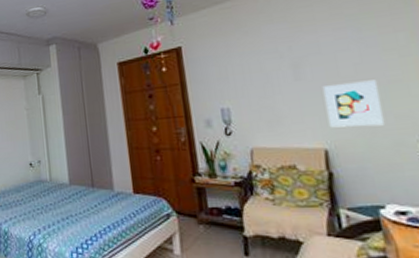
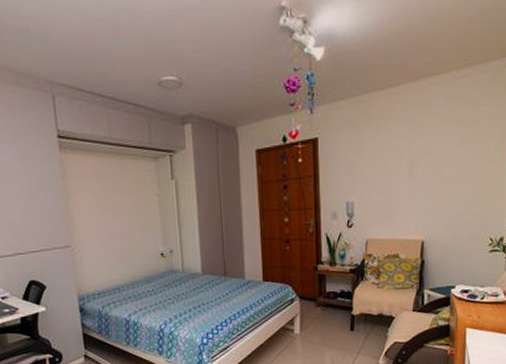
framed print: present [322,80,385,128] -> none [428,182,468,222]

